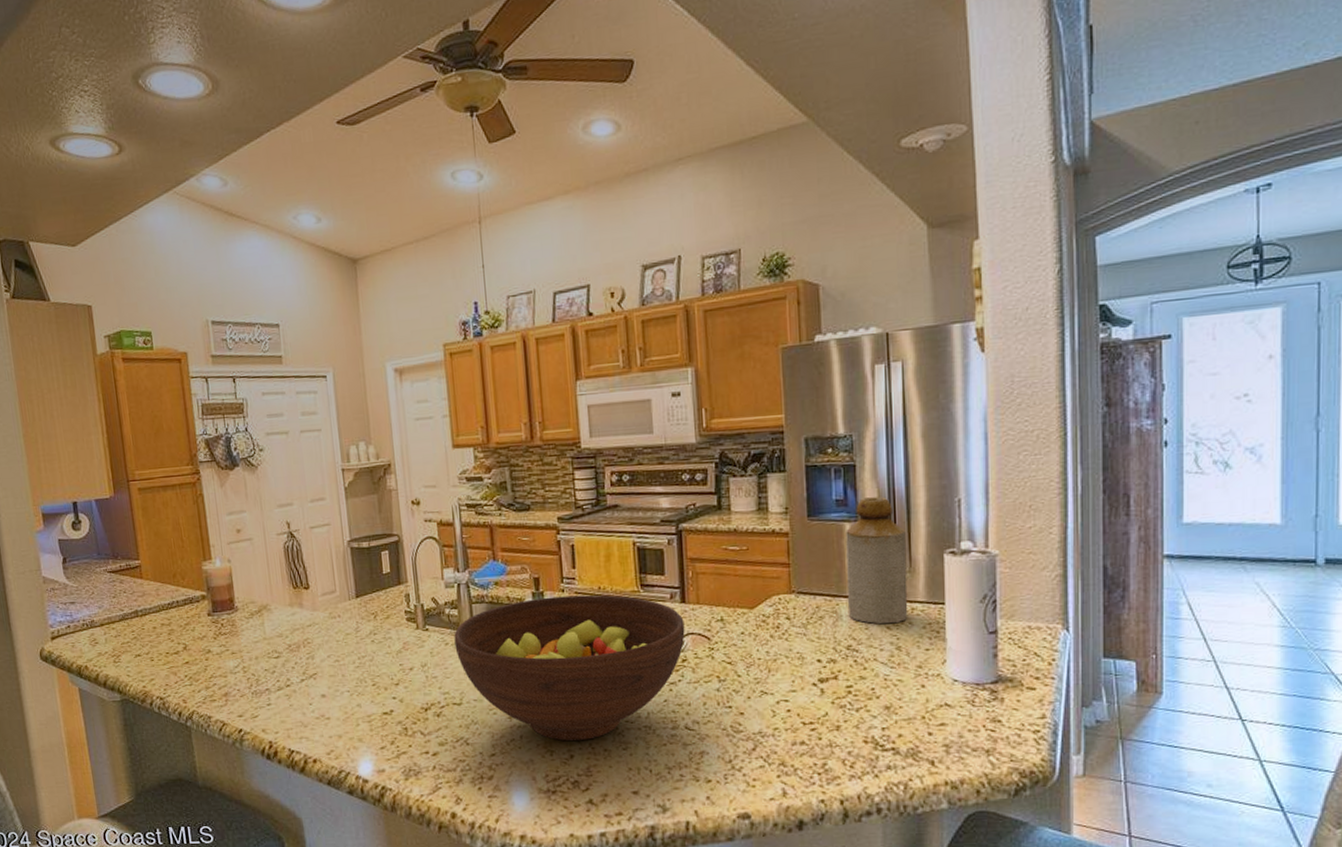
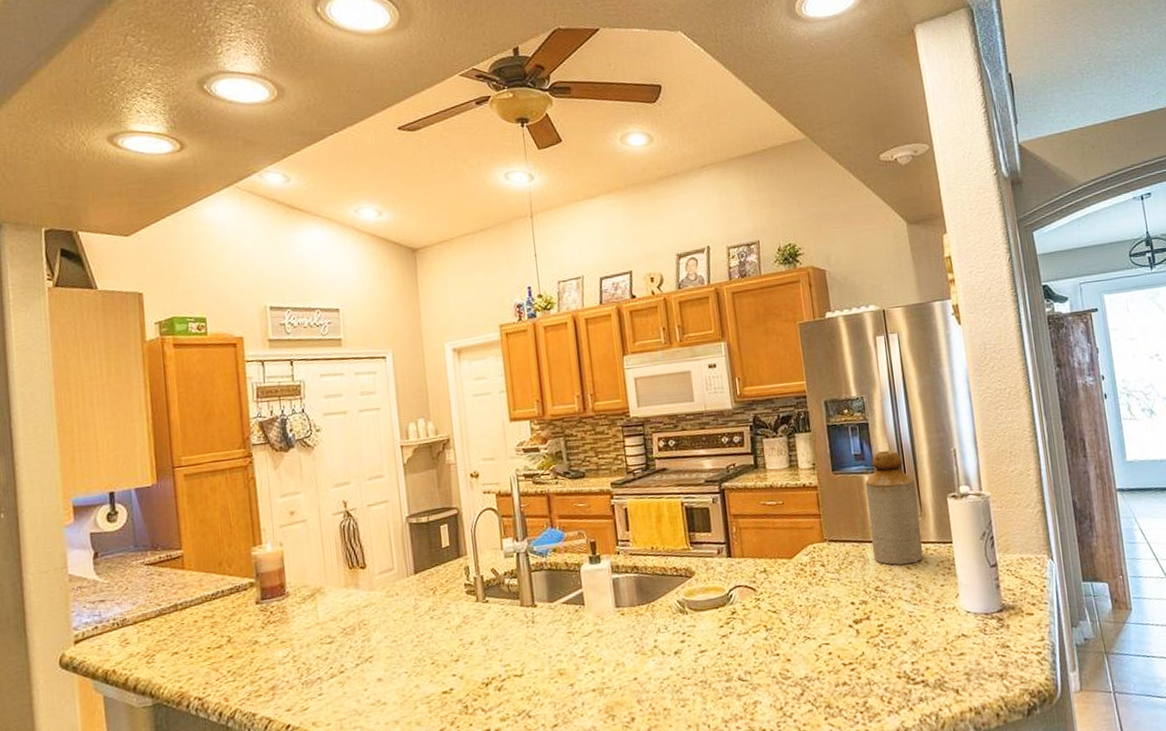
fruit bowl: present [454,594,685,741] -> none [514,554,733,704]

